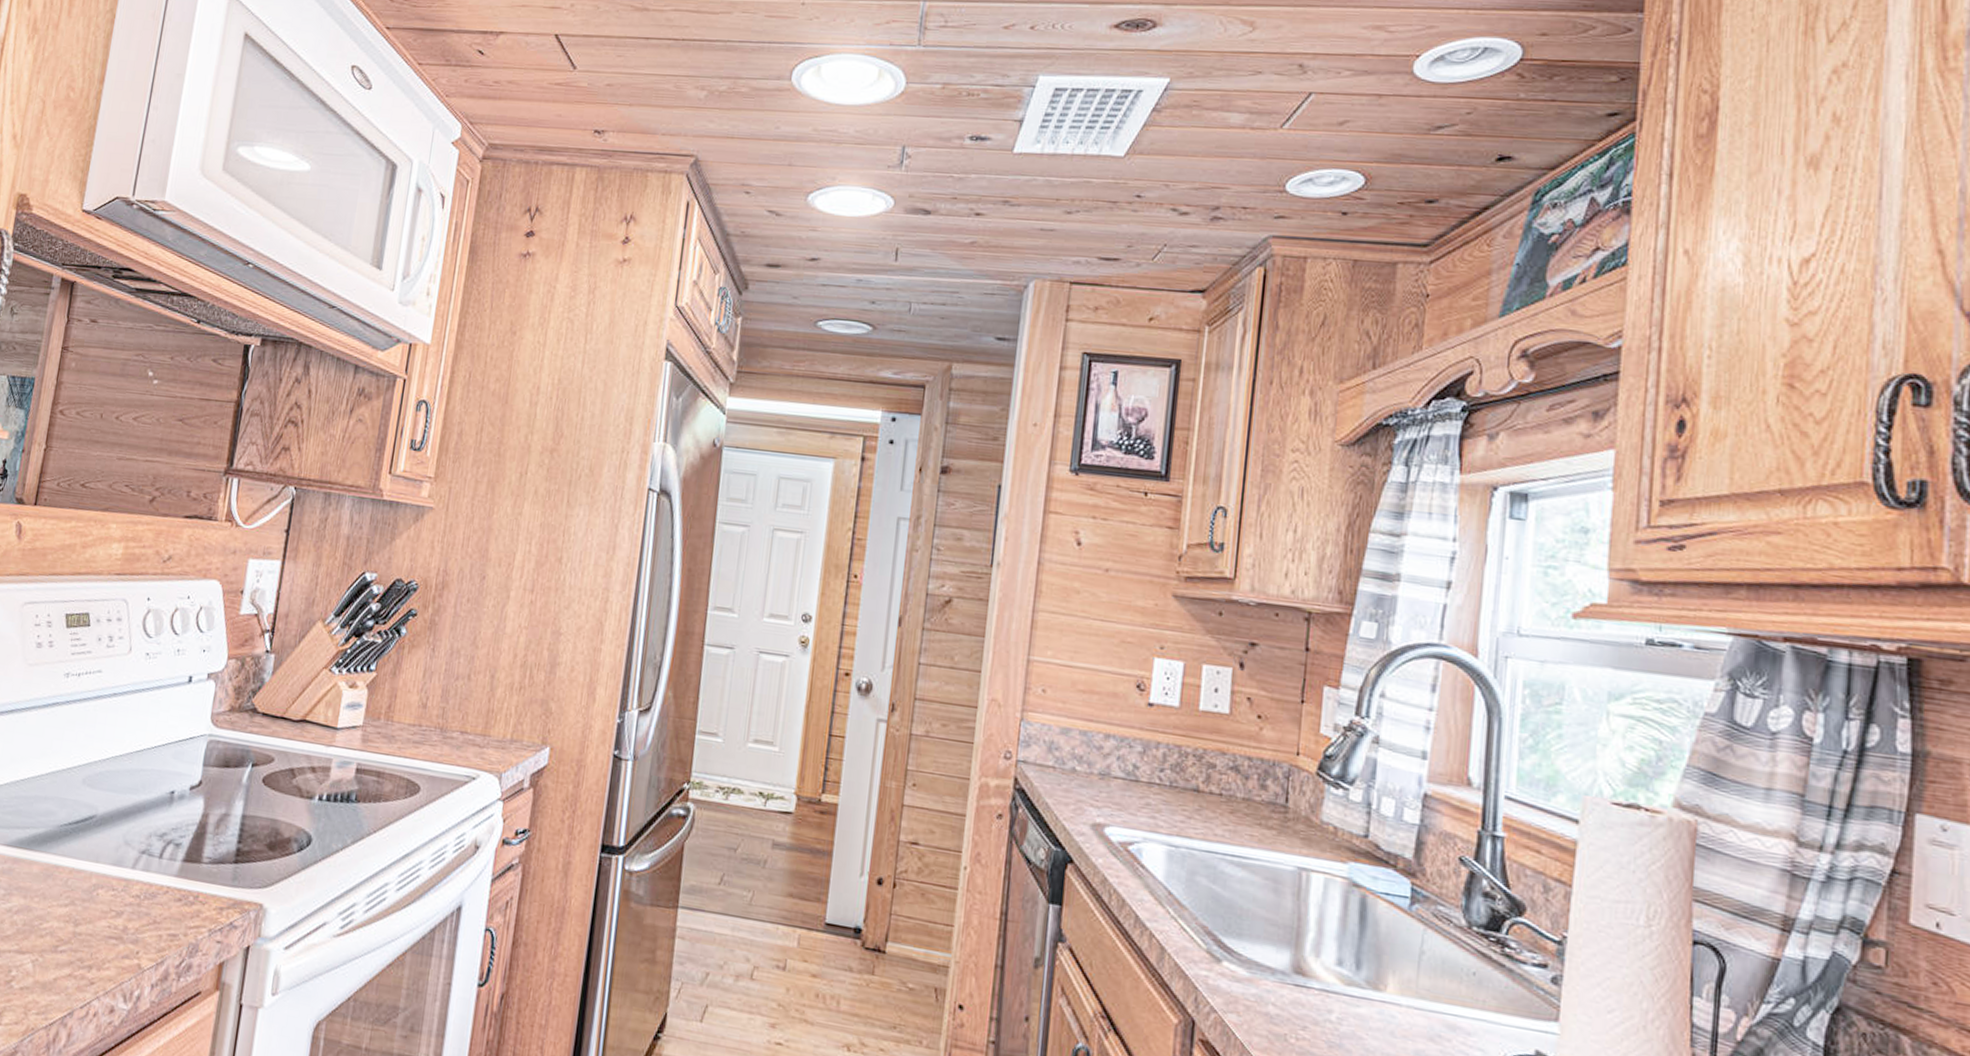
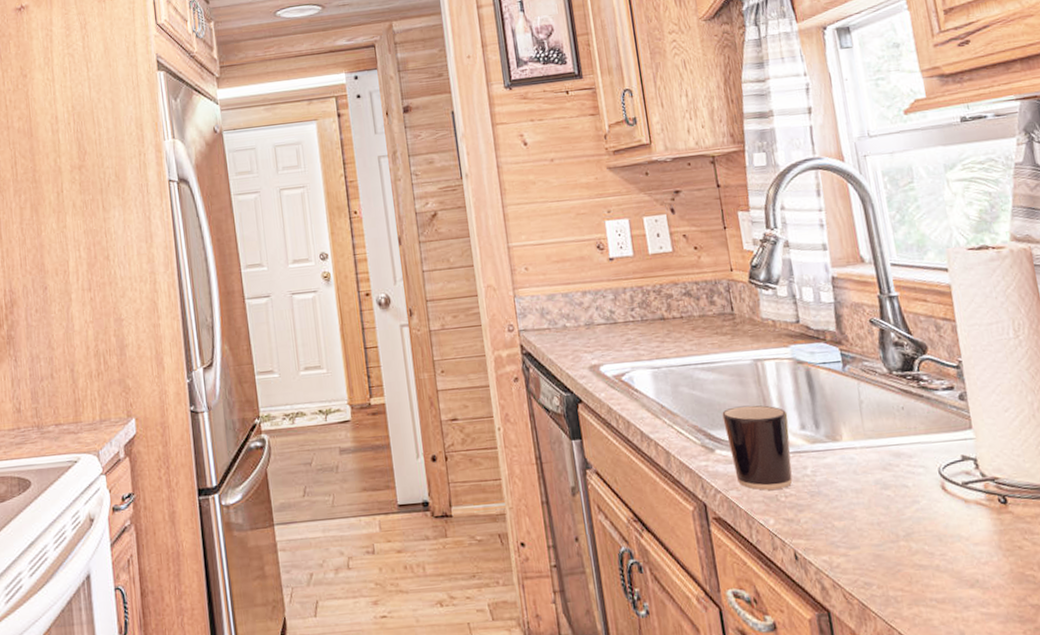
mug: none [1240,916,1325,1029] -> present [722,405,793,490]

